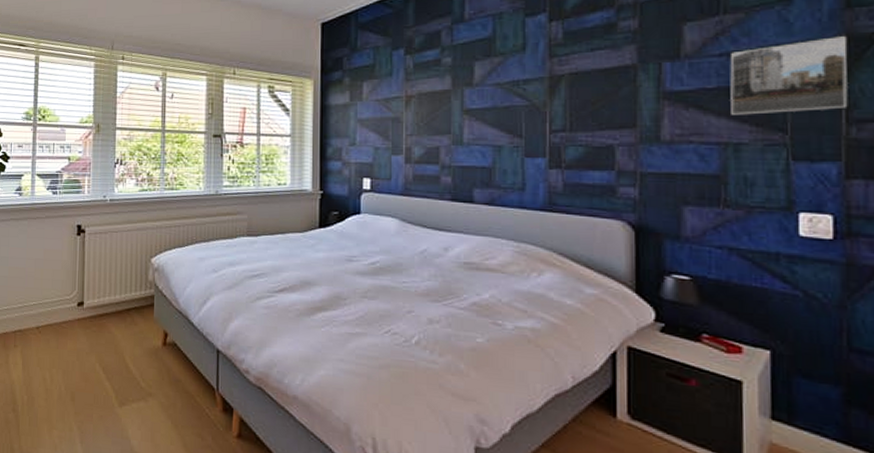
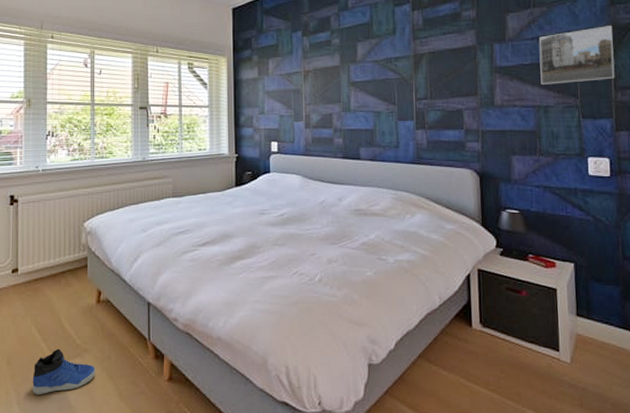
sneaker: none [95,389,160,436] -> present [32,348,96,394]

